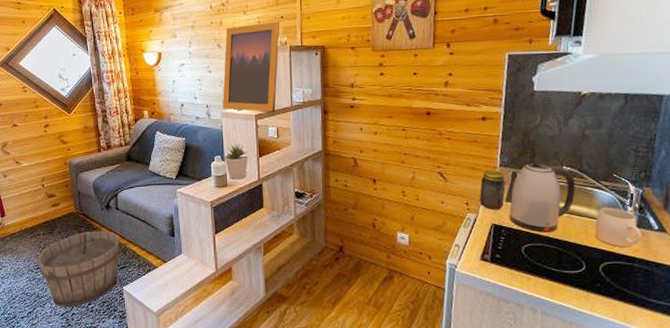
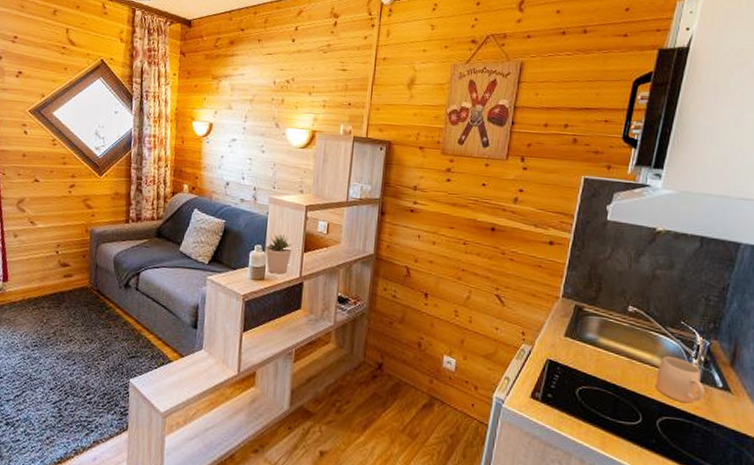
wooden bucket: present [38,229,120,307] -> none [36,307,135,395]
picture frame: present [222,21,280,113] -> none [271,107,347,206]
jar: present [479,170,506,209] -> none [536,299,567,344]
kettle: present [509,163,576,233] -> none [566,298,641,376]

